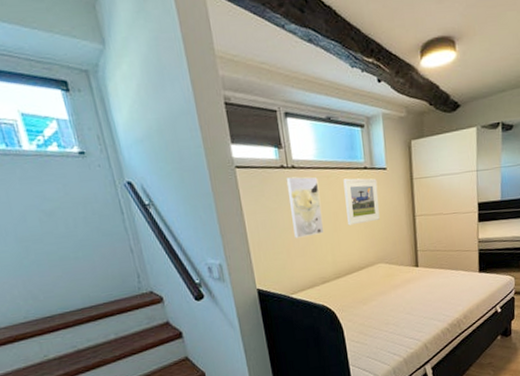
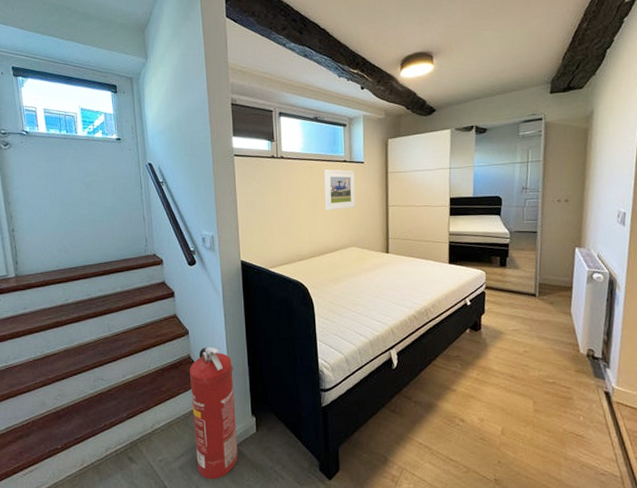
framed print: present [285,177,324,238] -> none [275,166,304,219]

